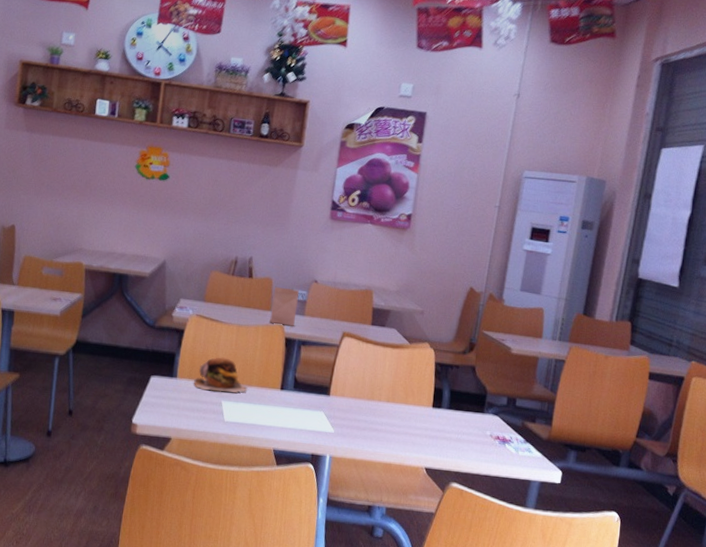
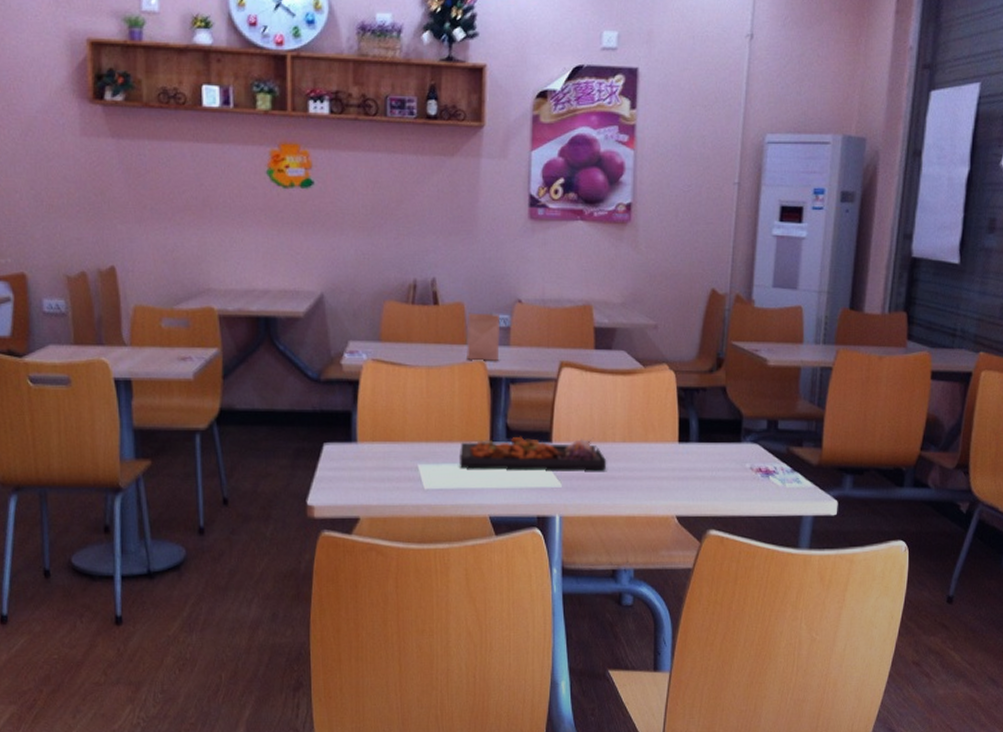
burger: present [194,357,248,393] -> none [379,410,449,455]
food tray: none [255,387,373,422] -> present [460,436,607,471]

